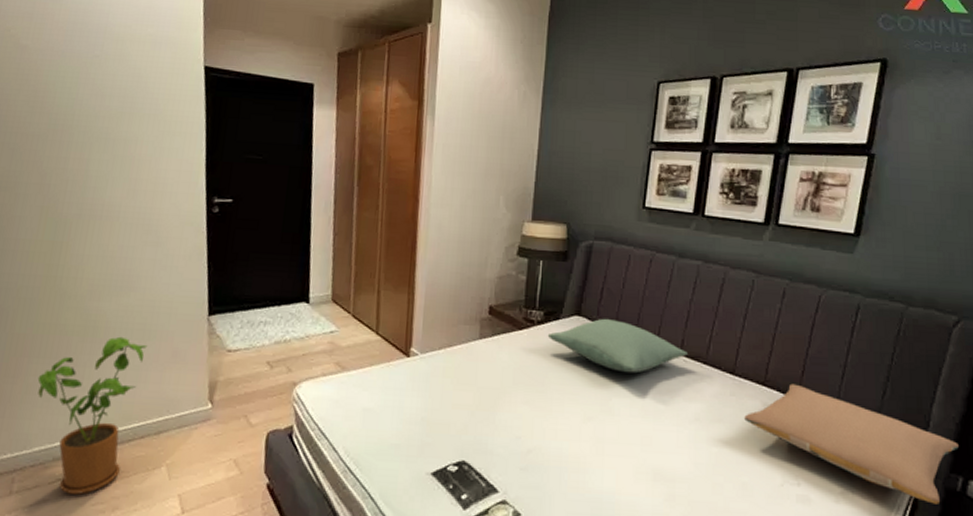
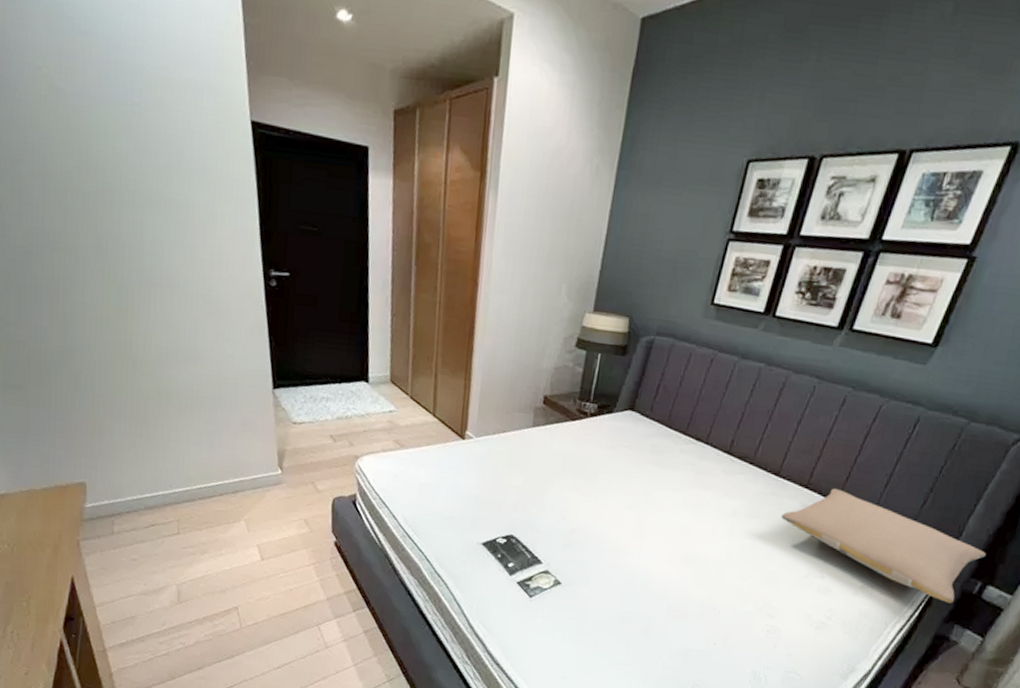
house plant: present [37,336,148,495] -> none [122,403,219,539]
pillow: present [547,318,688,374] -> none [599,414,736,469]

